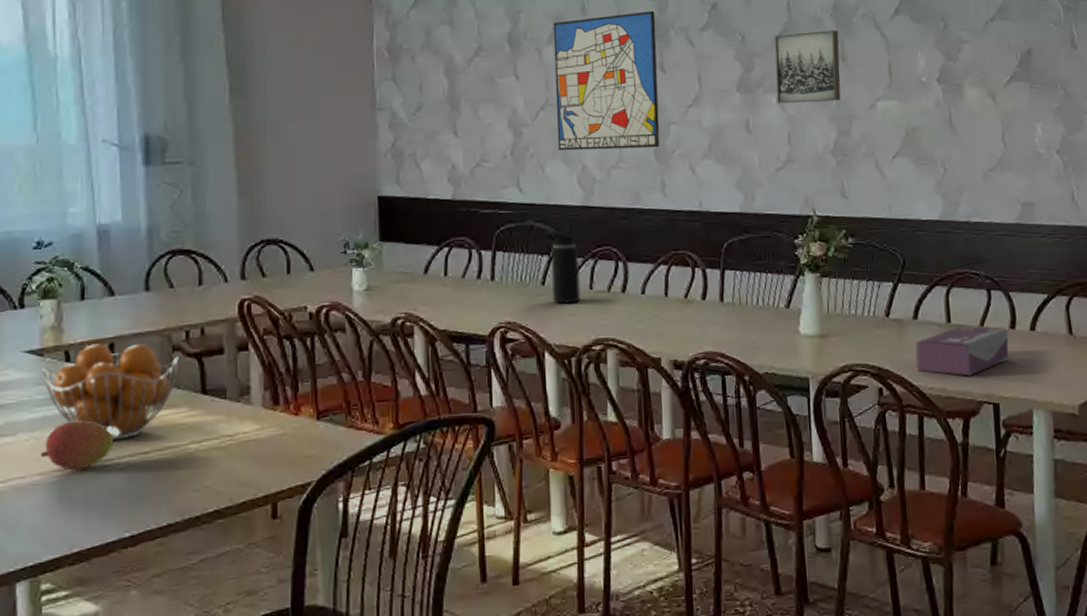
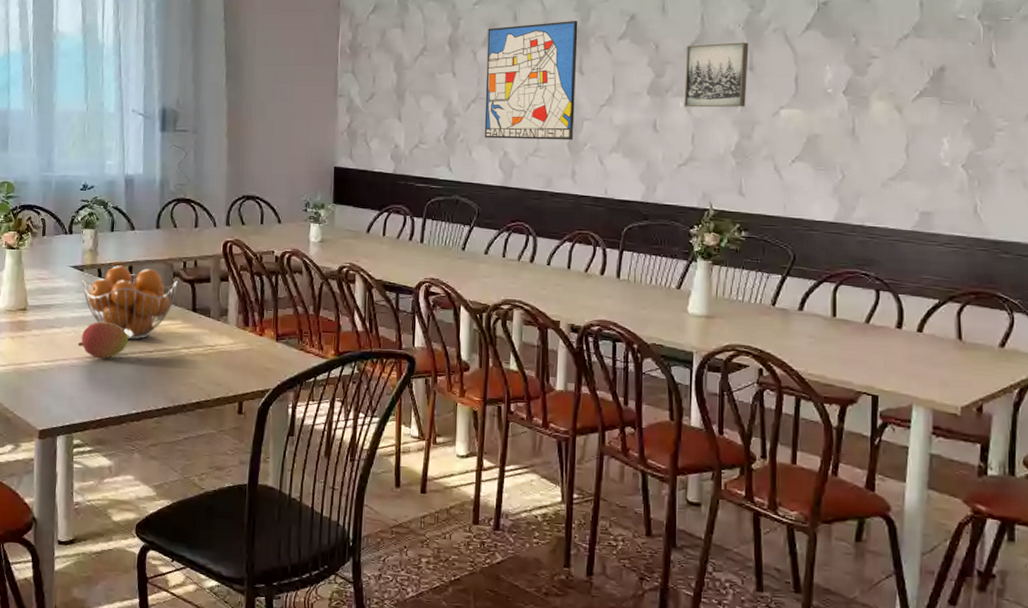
water bottle: present [544,223,582,304] -> none [467,200,496,268]
tissue box: present [915,326,1009,376] -> none [799,321,893,368]

